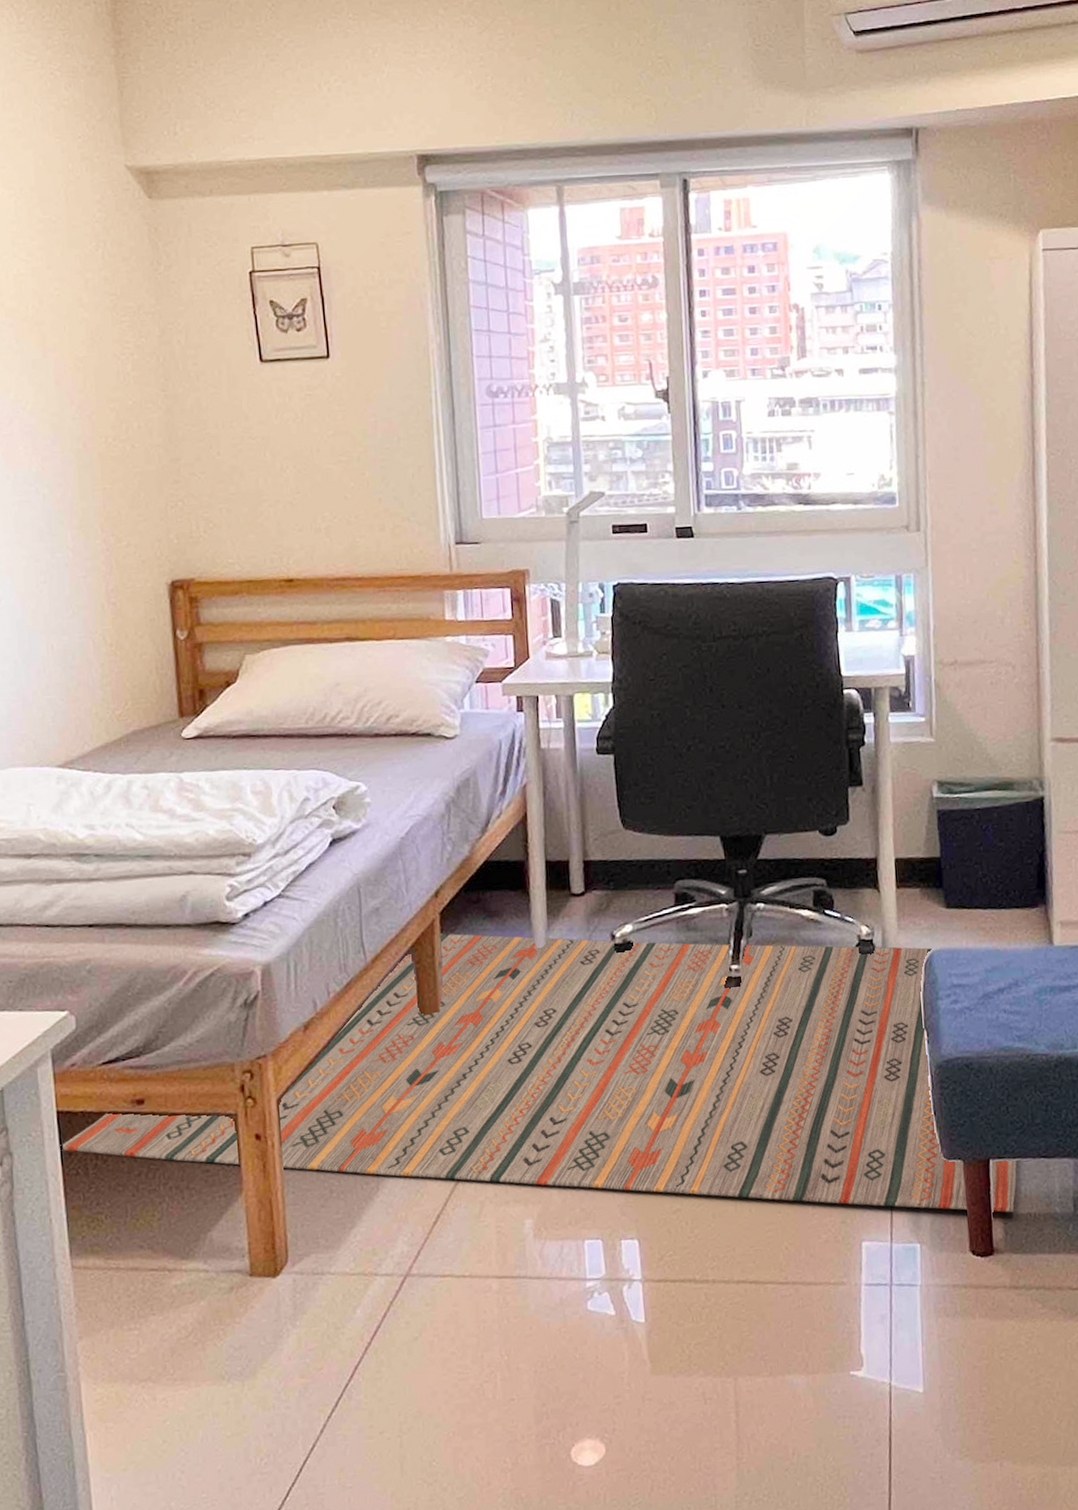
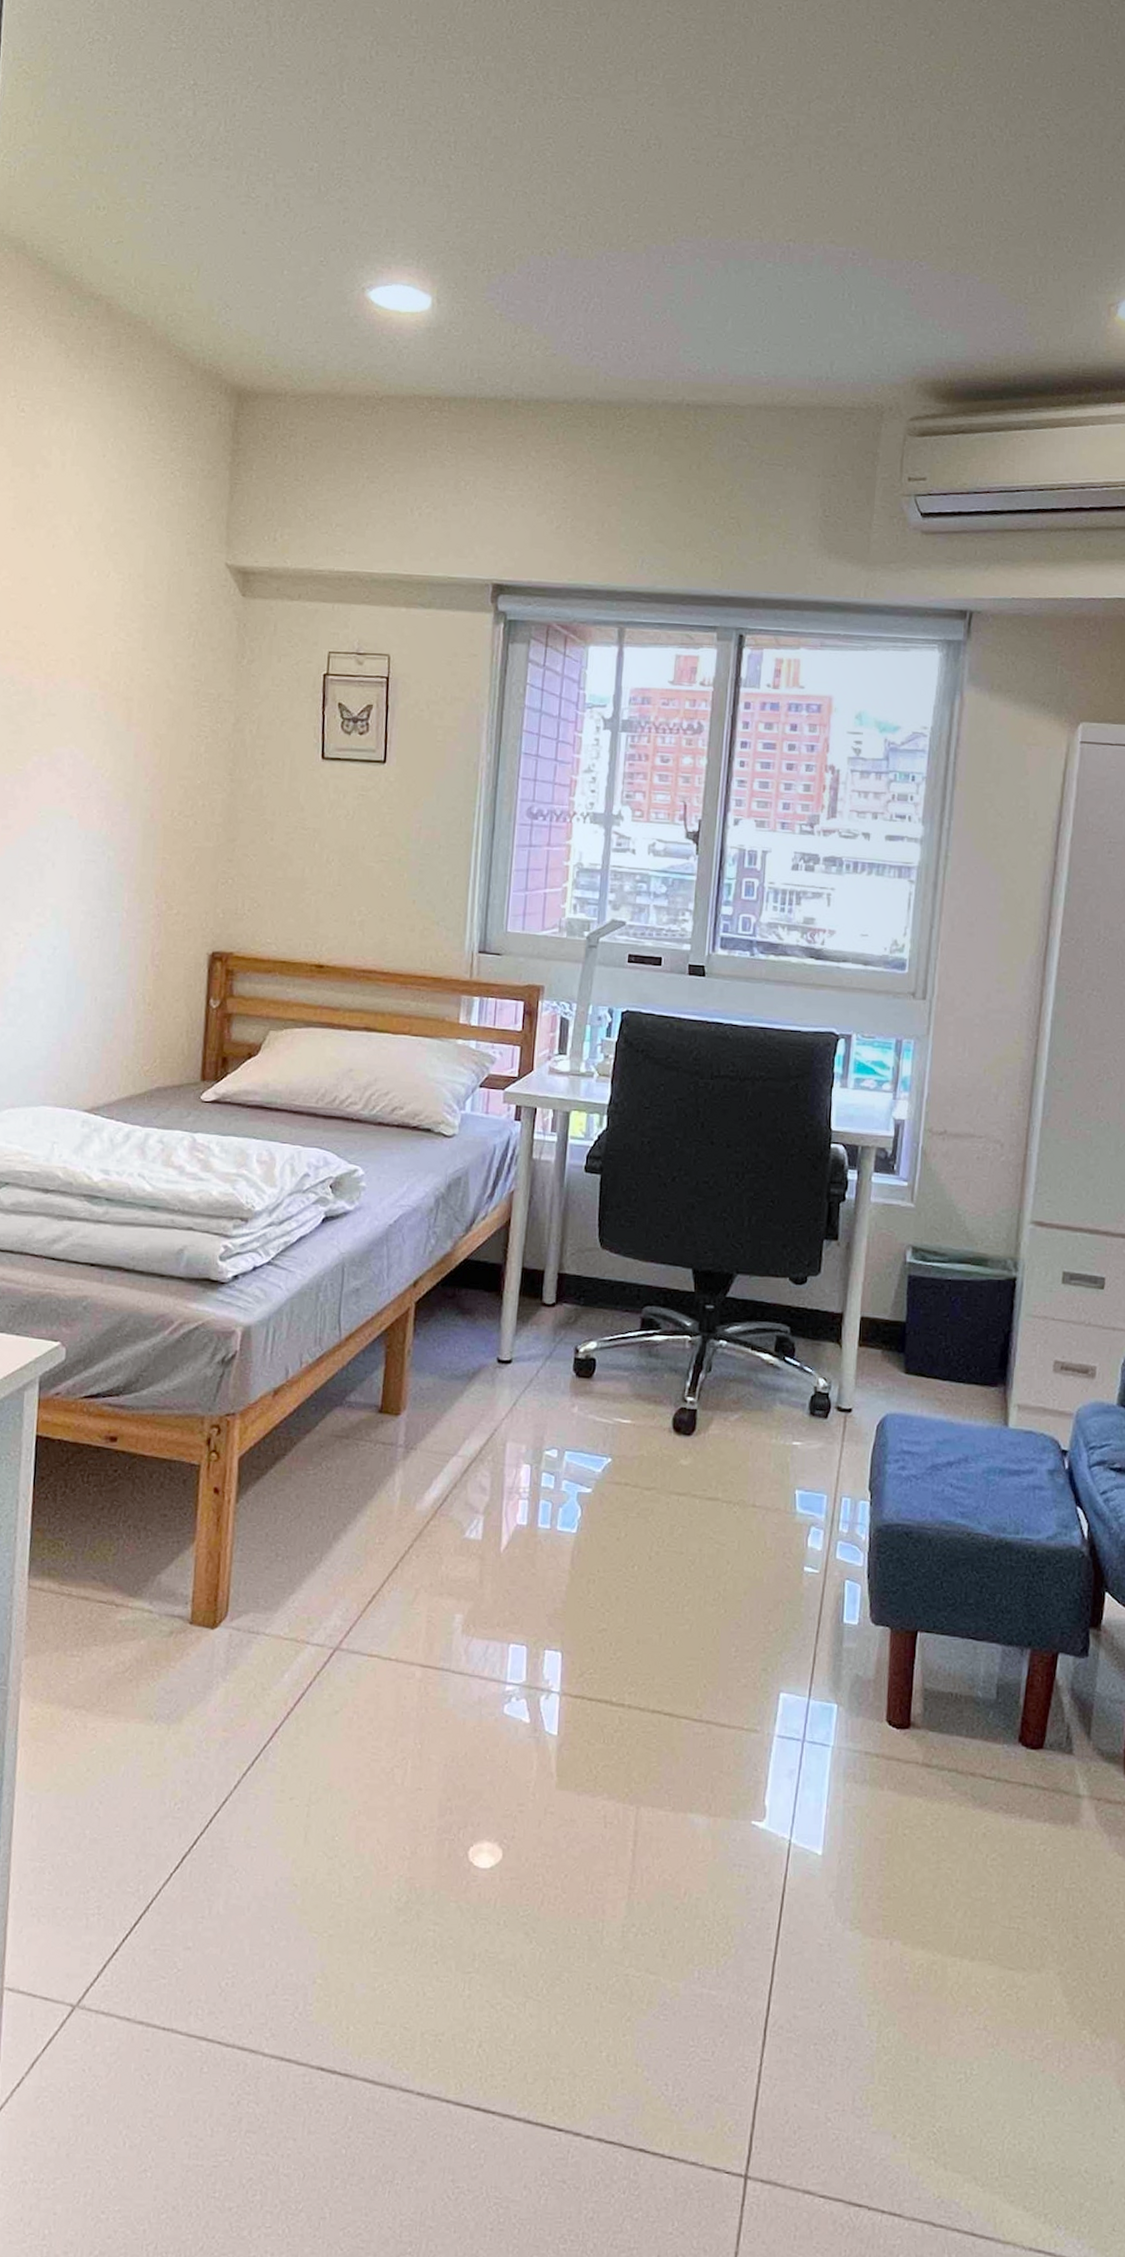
rug: present [60,933,1017,1213] -> none [35,1321,945,1689]

